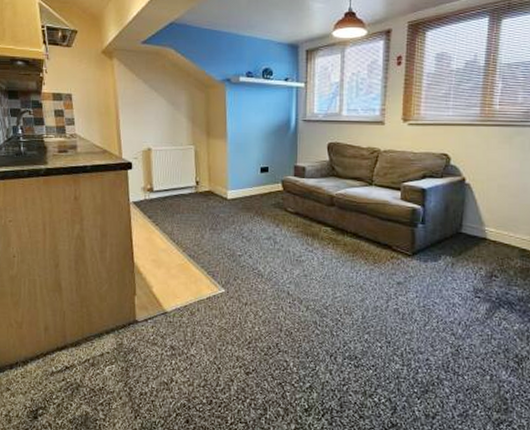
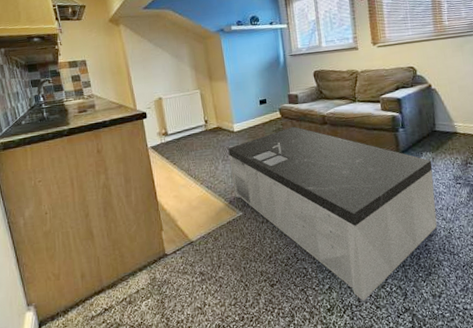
coffee table: none [217,203,451,409] -> present [228,126,437,302]

